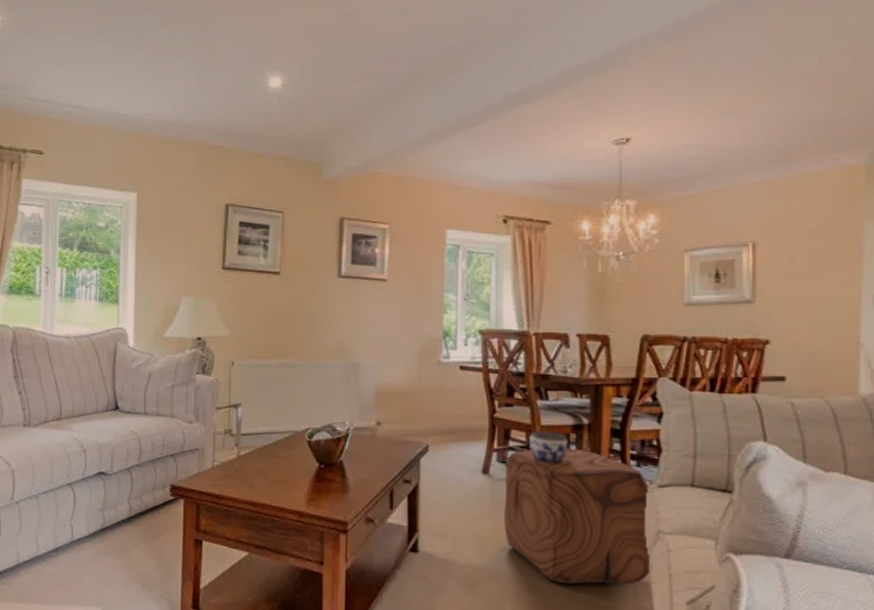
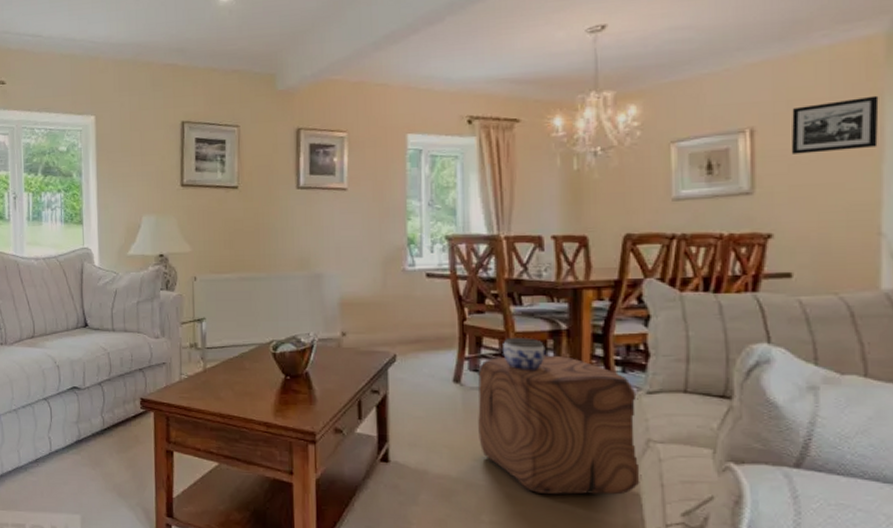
picture frame: none [786,219,860,268] -> present [791,95,879,154]

